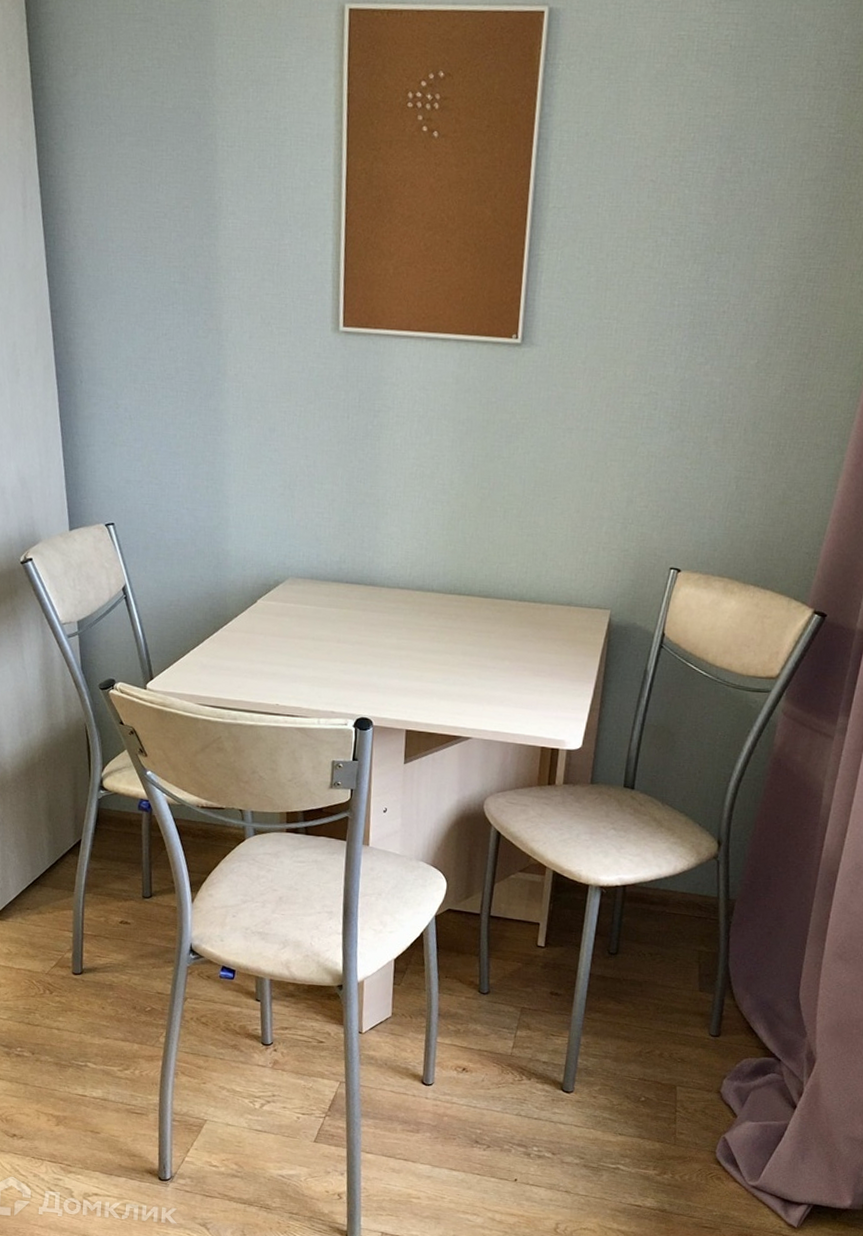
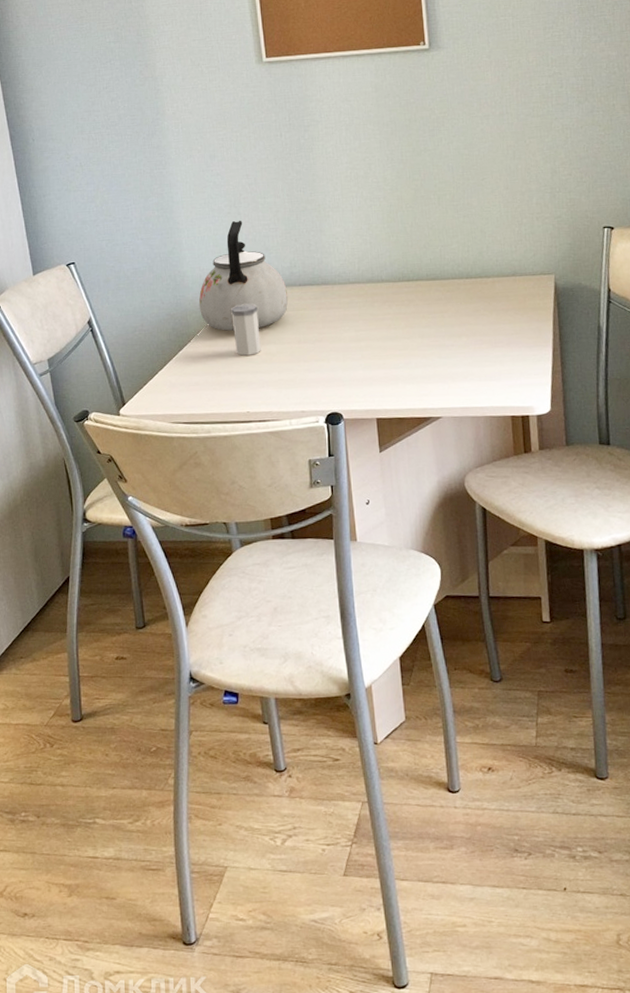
kettle: none [240,503,334,621] -> present [199,220,289,331]
salt shaker: none [271,593,300,648] -> present [230,303,261,356]

